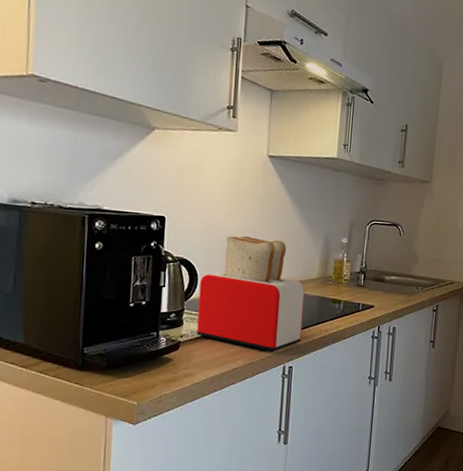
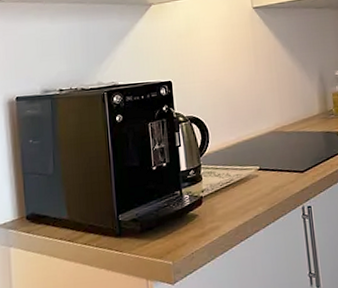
toaster: present [196,235,305,353] -> none [211,84,315,195]

